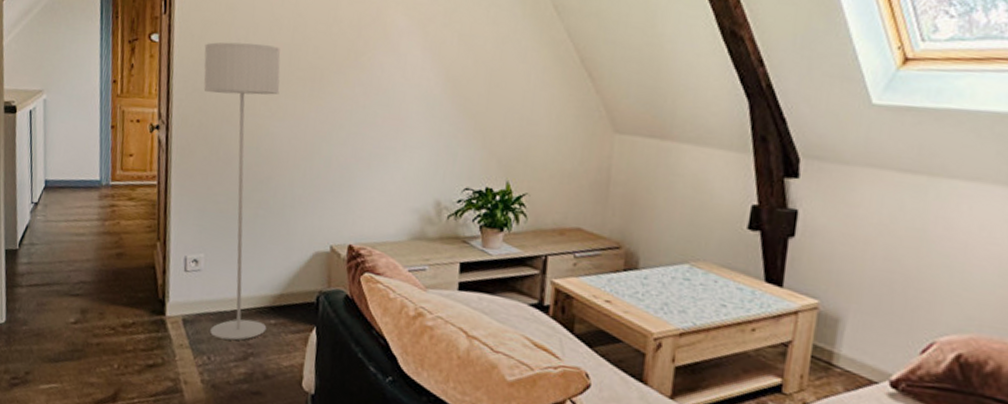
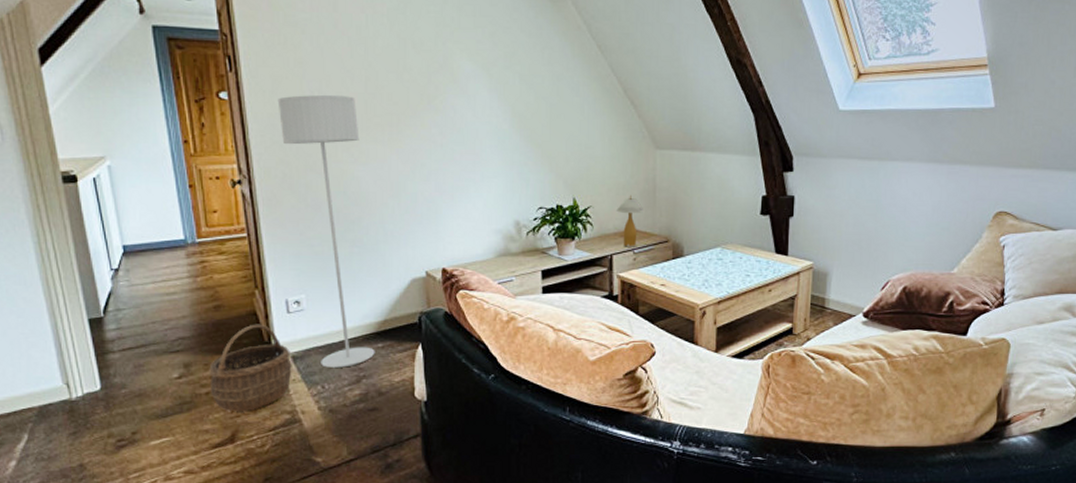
wicker basket: none [101,278,182,370] -> present [209,324,292,411]
table lamp: none [556,184,593,250] -> present [615,194,645,247]

